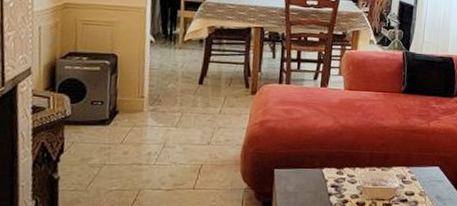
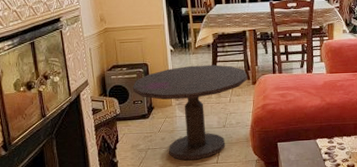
side table: none [92,63,247,184] -> present [132,64,248,161]

